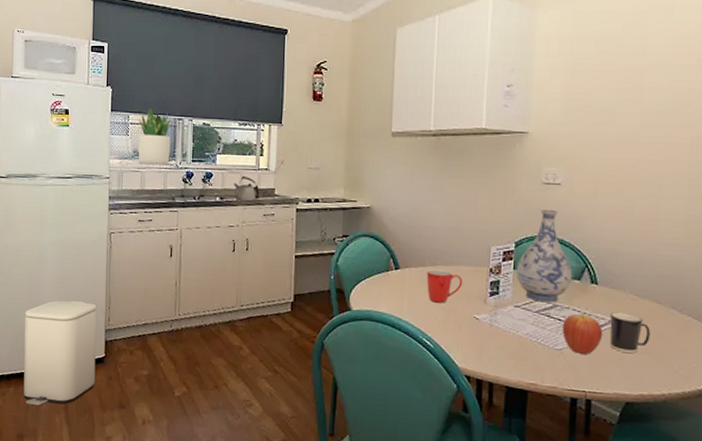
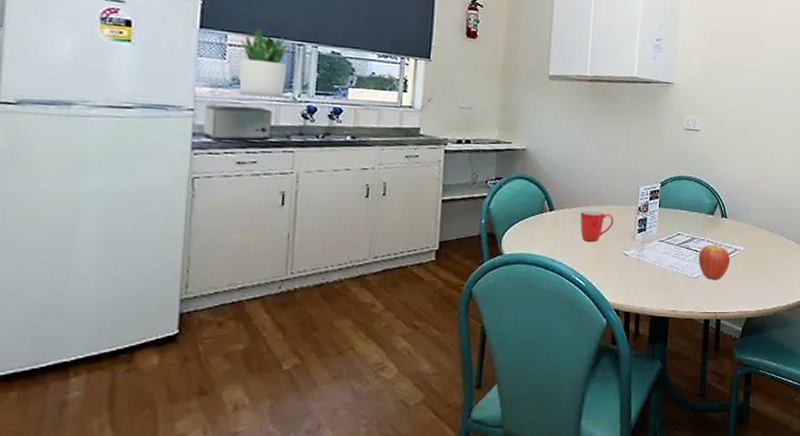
pedal bin: present [23,300,97,406] -> none [35,266,169,412]
toaster: none [115,173,162,204] -> present [202,105,273,142]
kettle: present [233,176,260,203] -> none [369,114,402,143]
vase: present [516,210,573,303] -> none [661,153,708,236]
mug: present [609,312,650,354] -> none [735,241,766,276]

